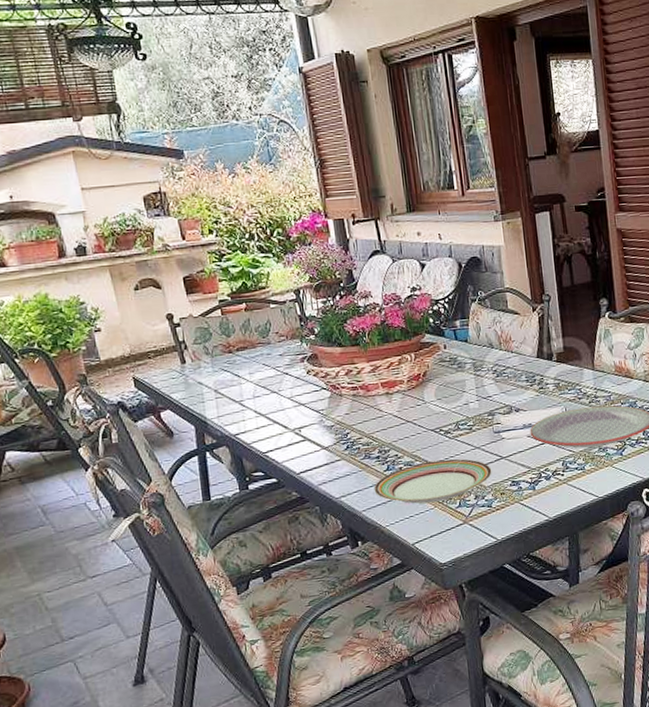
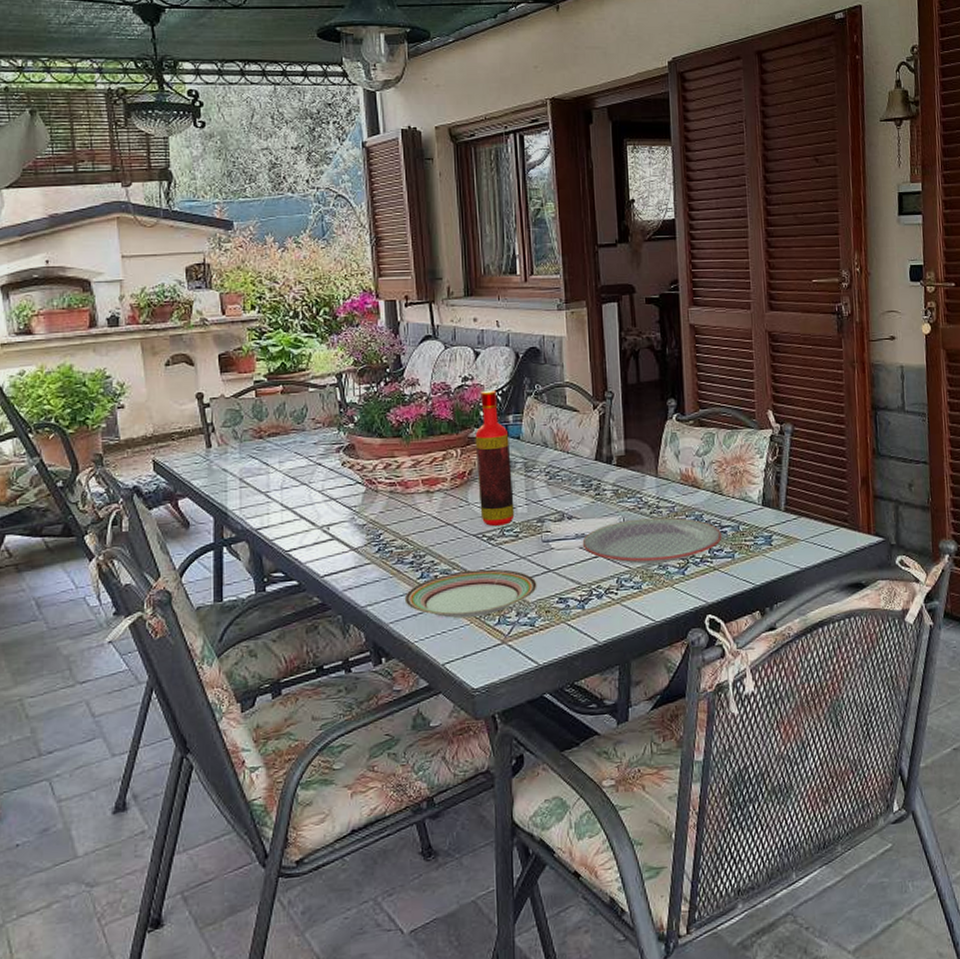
bottle: none [426,298,468,421] -> present [475,390,515,526]

